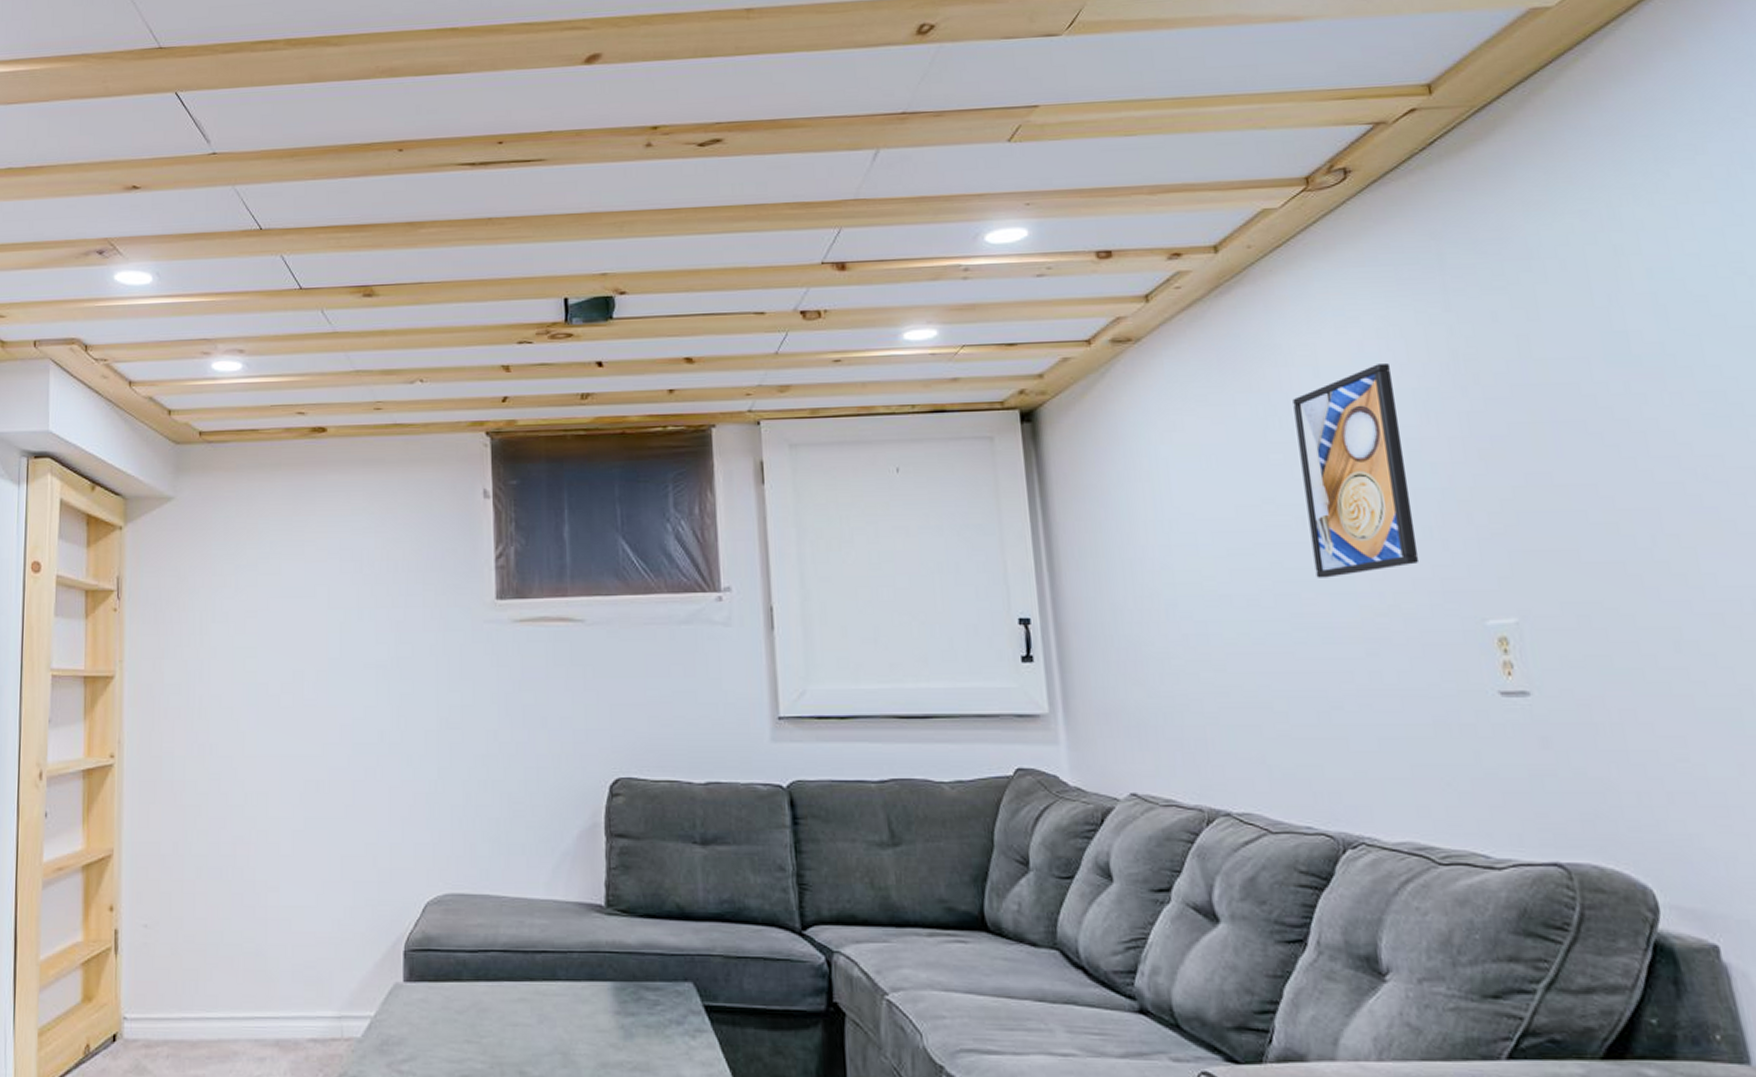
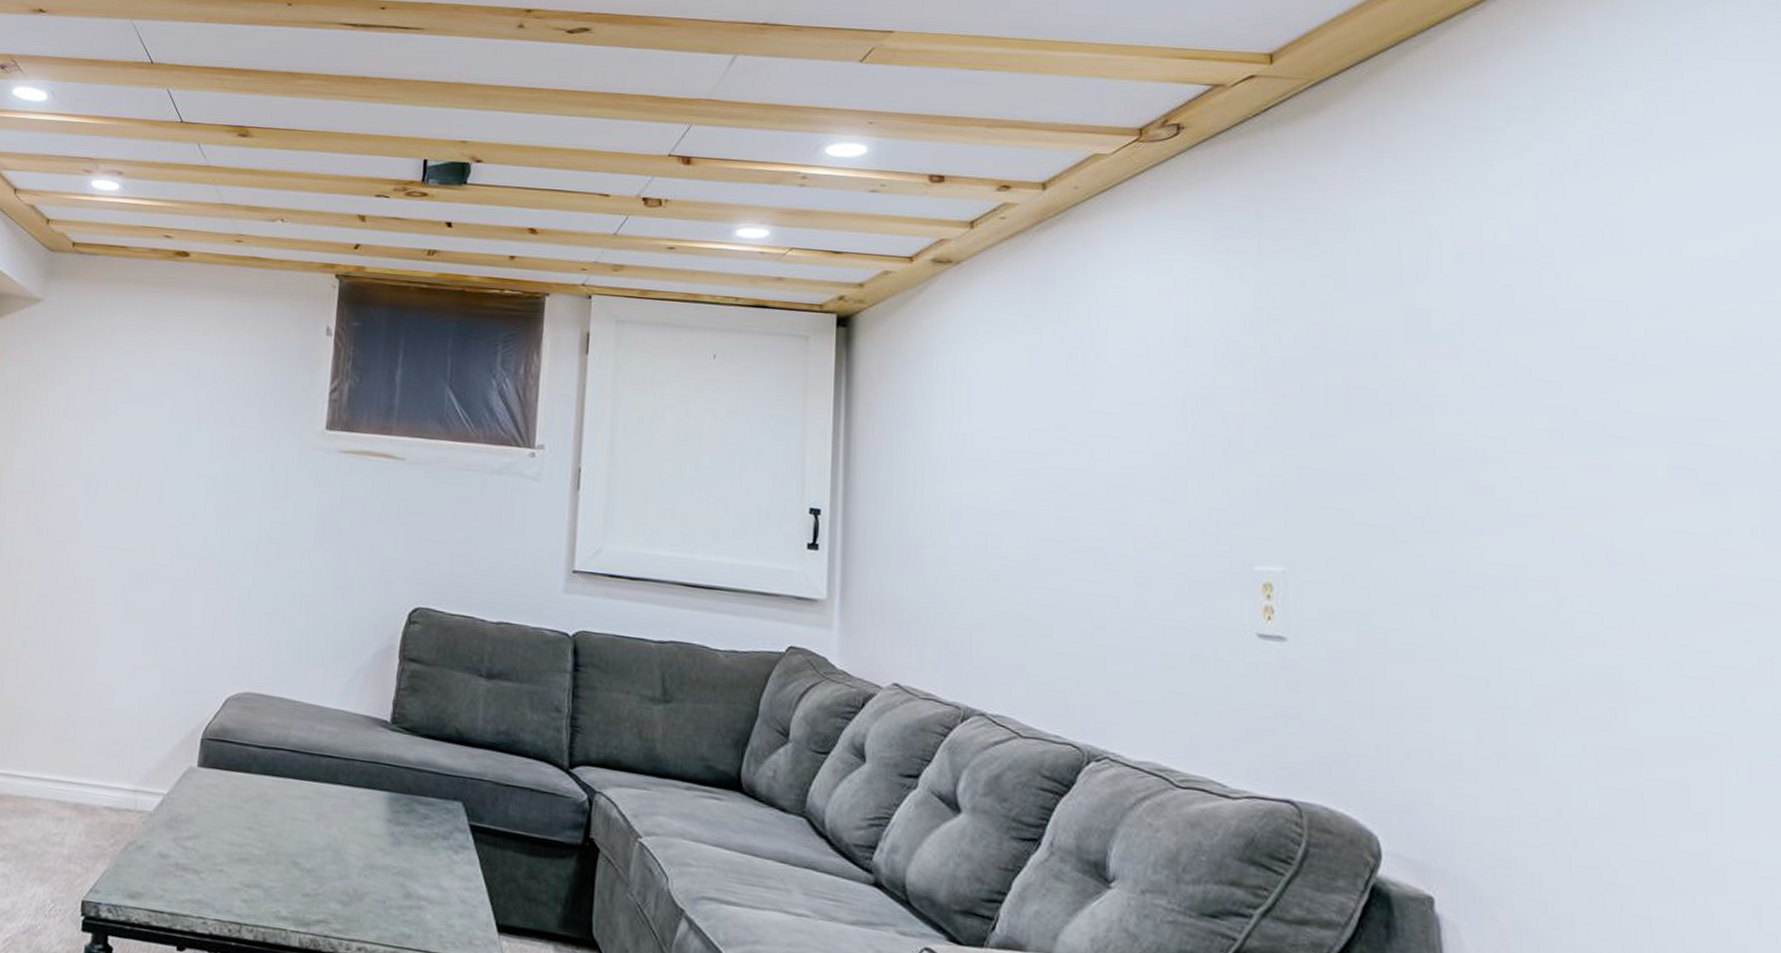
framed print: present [1293,364,1420,578] -> none [1097,312,1198,508]

